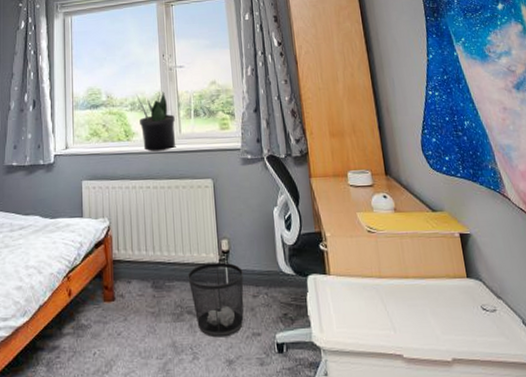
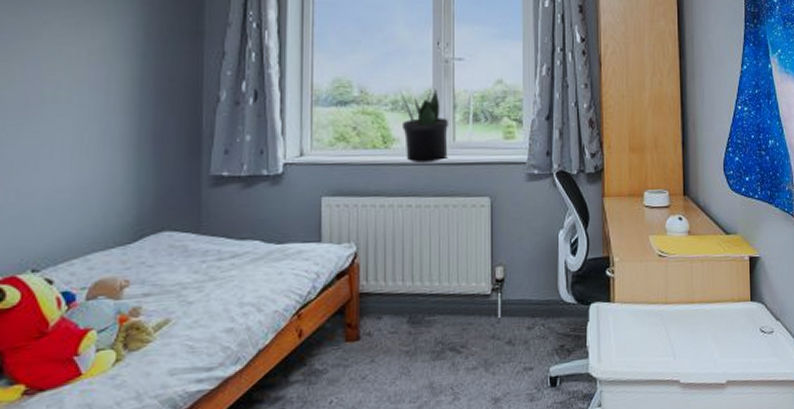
waste bin: present [188,262,244,338] -> none [453,292,518,375]

